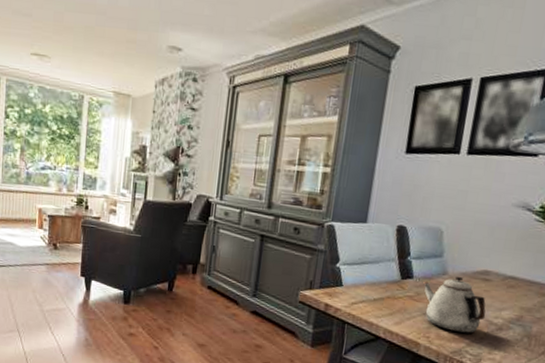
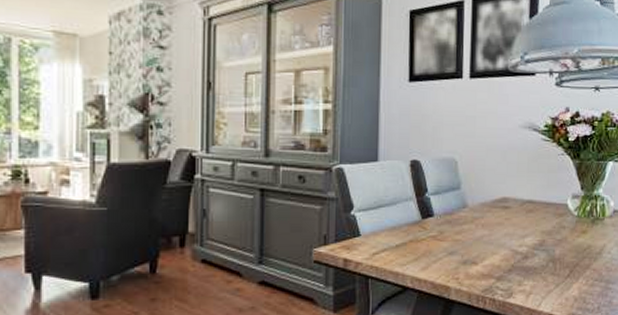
teapot: present [423,276,486,334] -> none [445,207,510,269]

